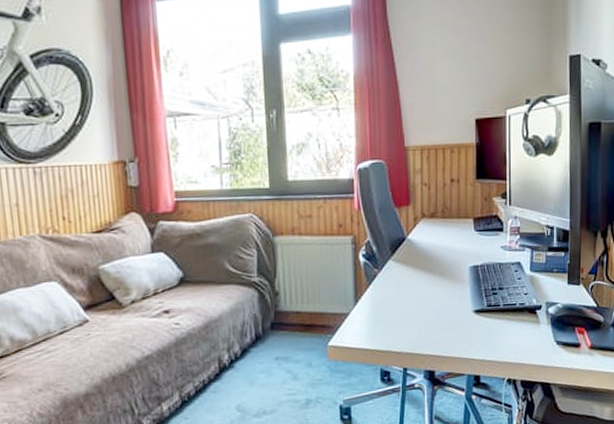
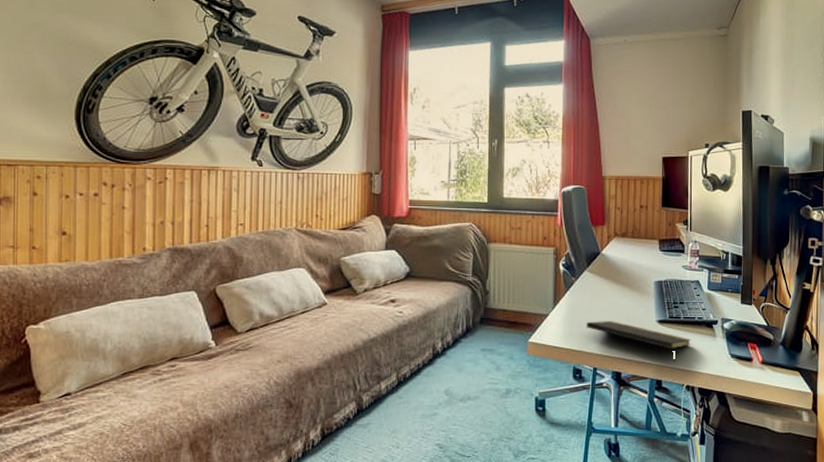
notepad: none [393,315,512,355] -> present [586,321,691,363]

